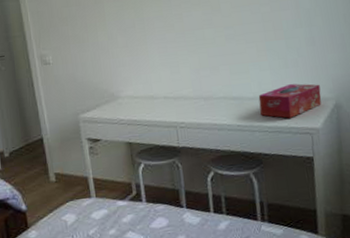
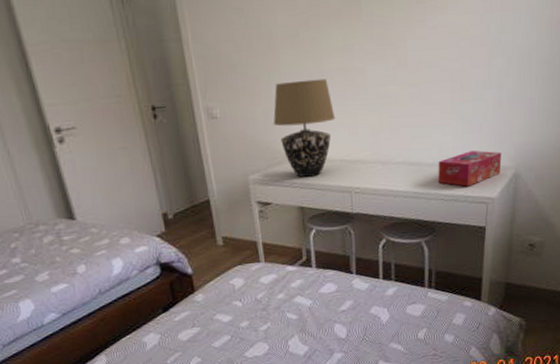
table lamp: none [100,25,158,115] -> present [273,78,336,178]

